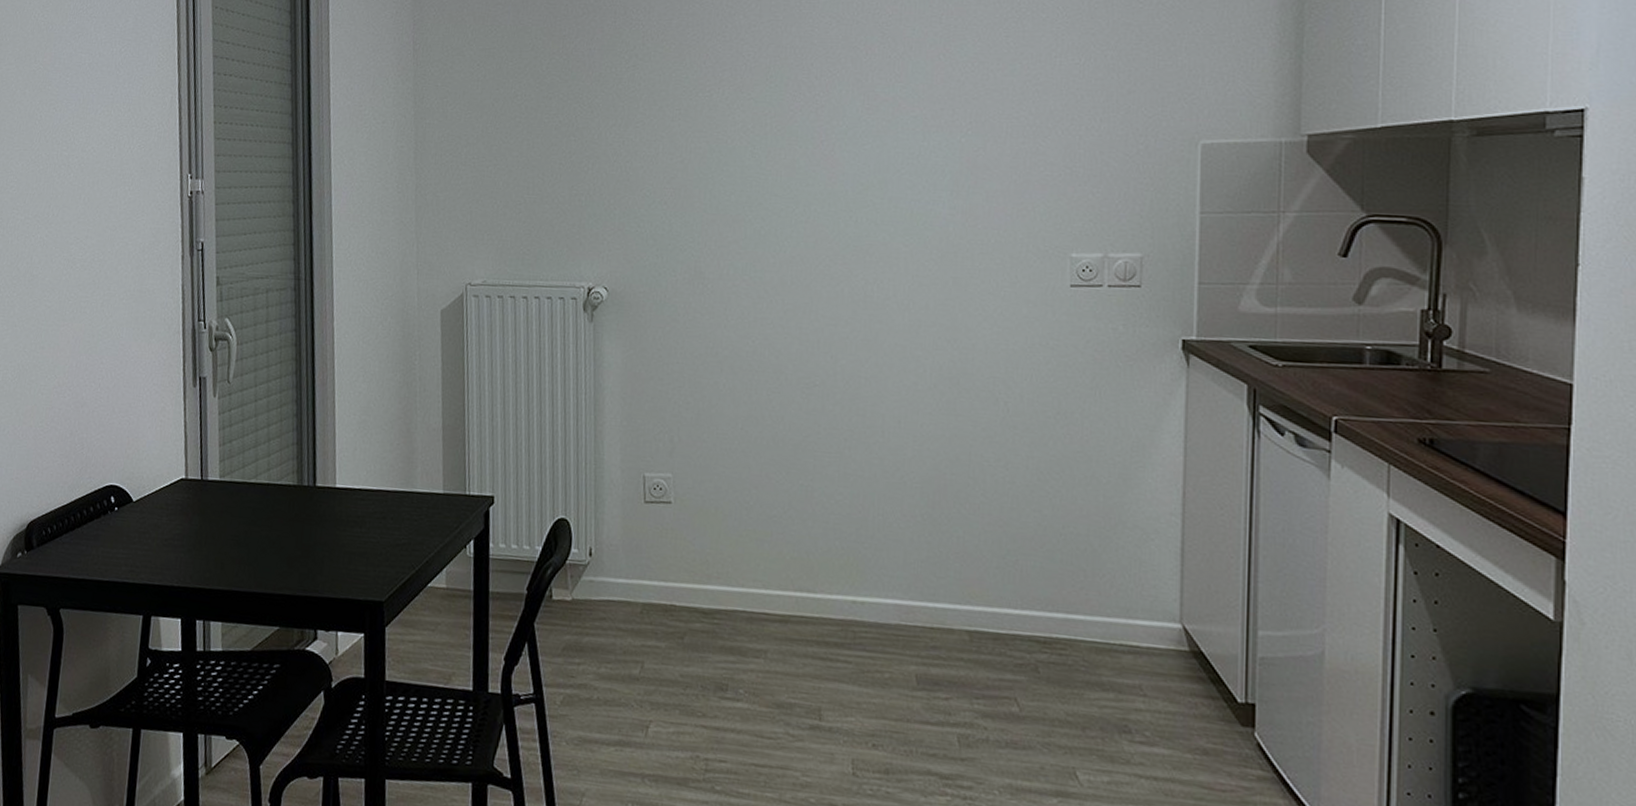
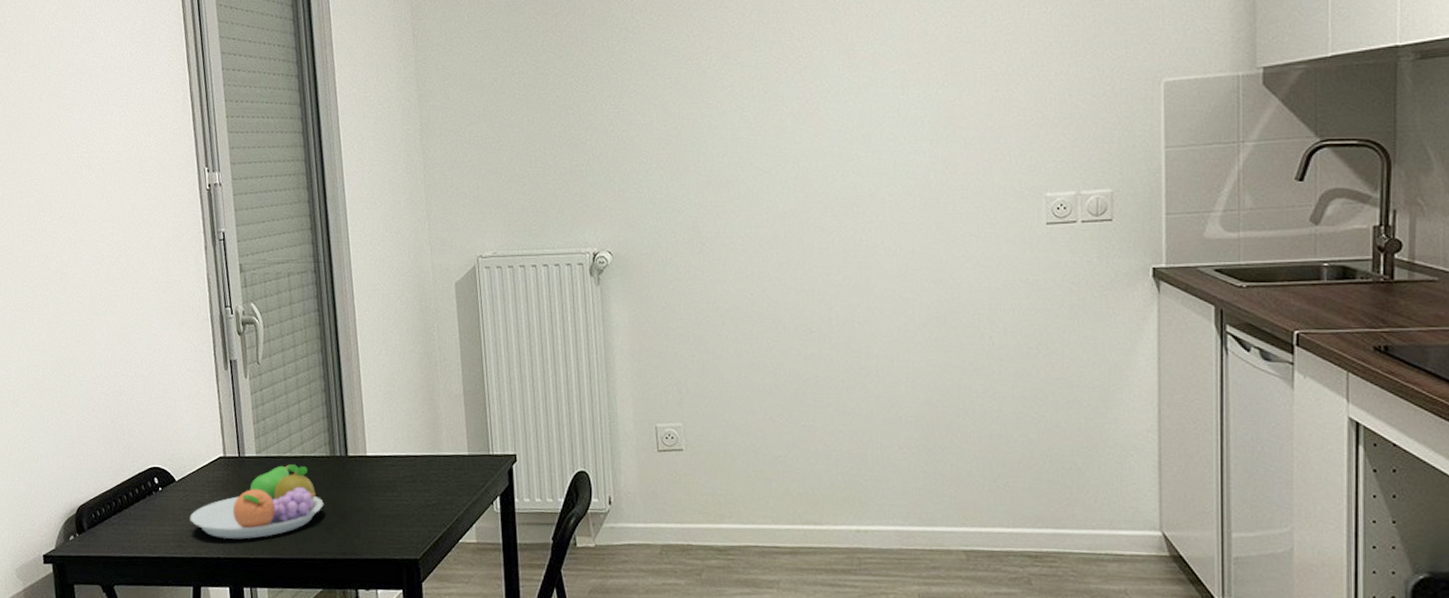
fruit bowl: none [145,491,287,568] -> present [190,464,324,539]

